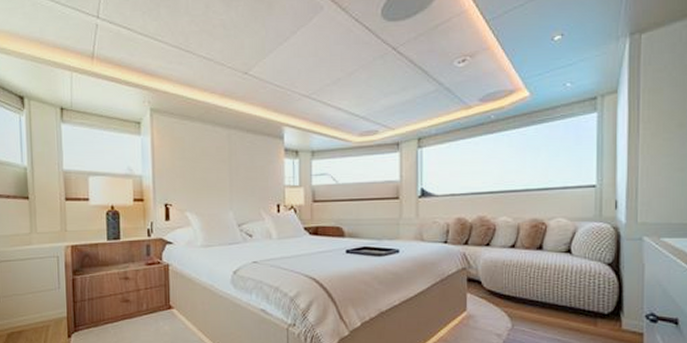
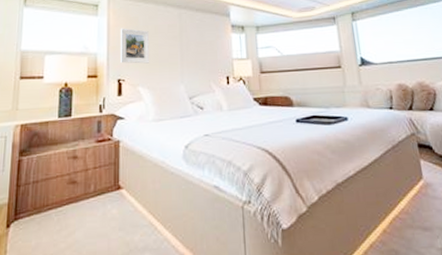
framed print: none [165,149,198,188] -> present [120,28,150,64]

